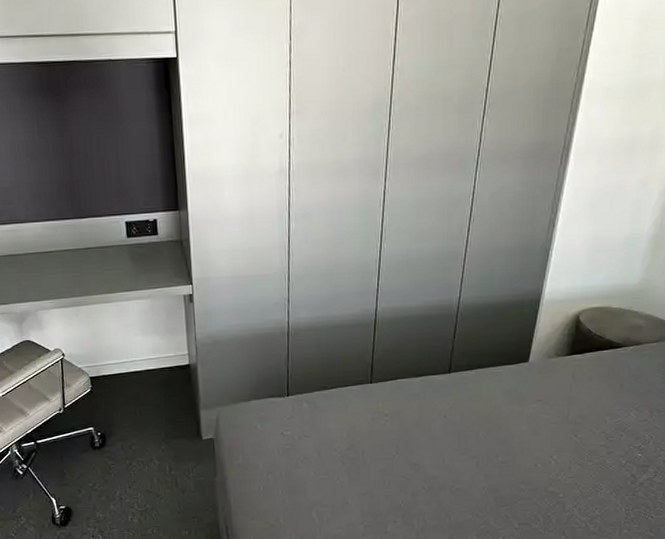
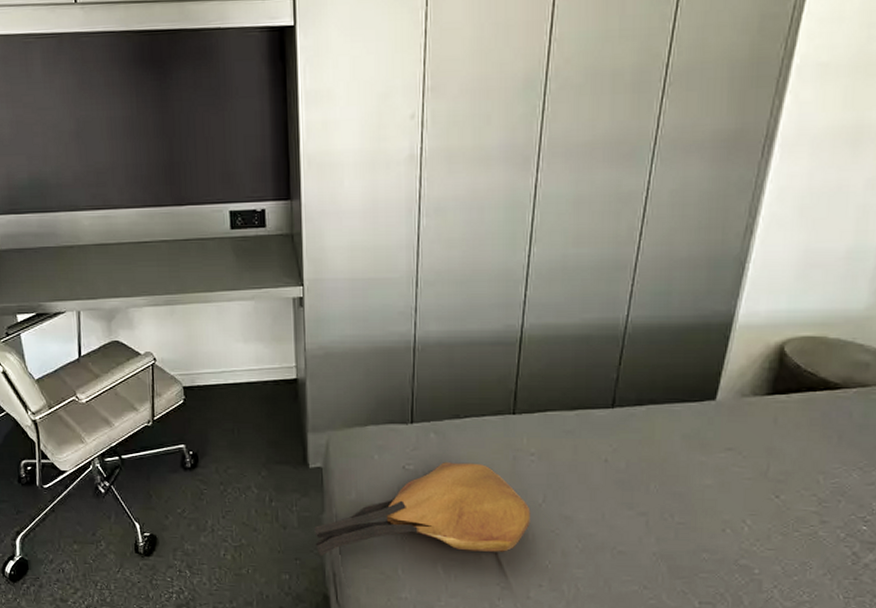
tote bag: none [209,425,387,513] -> present [314,462,531,556]

